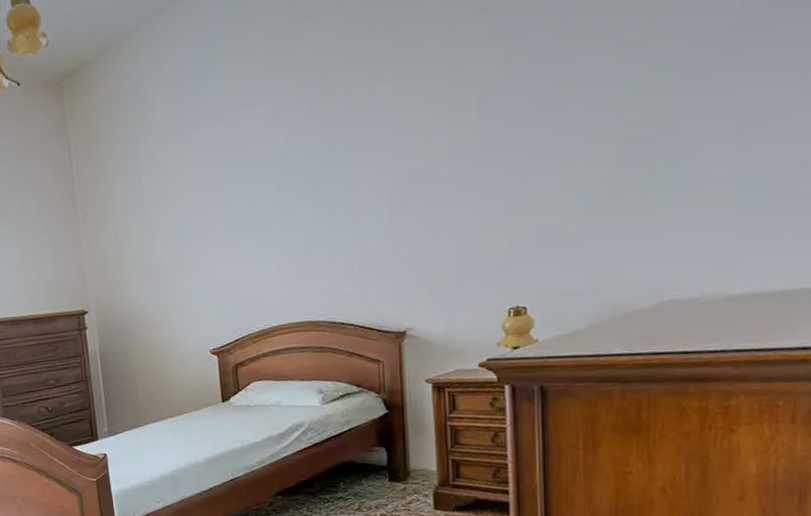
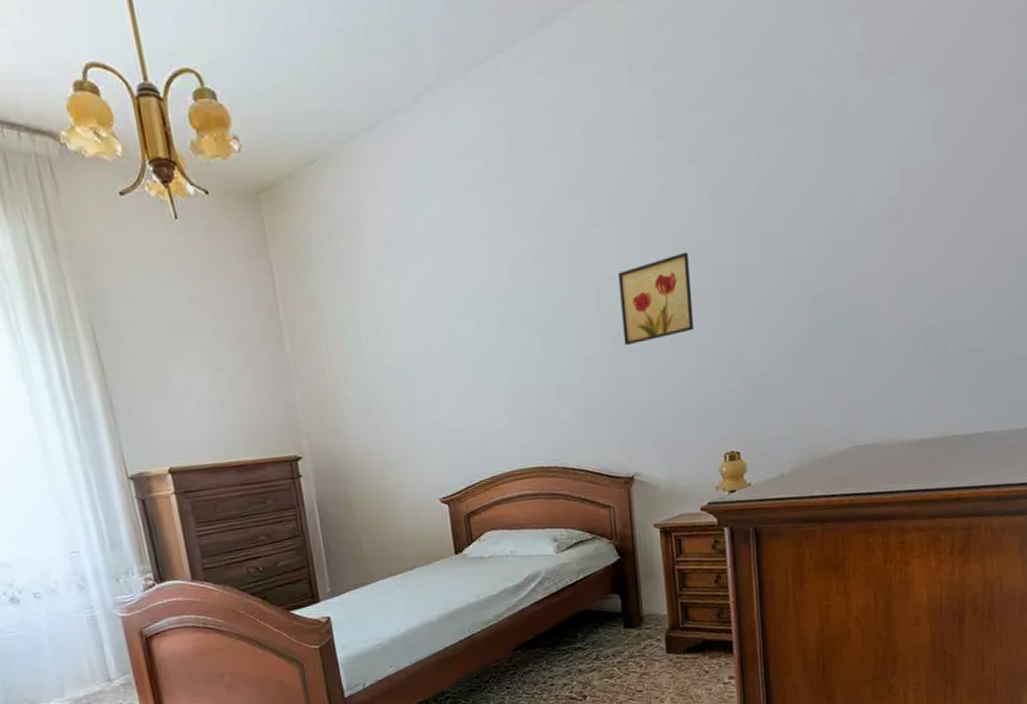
wall art: none [398,103,479,202] -> present [618,252,694,346]

